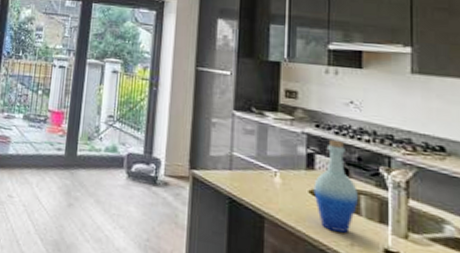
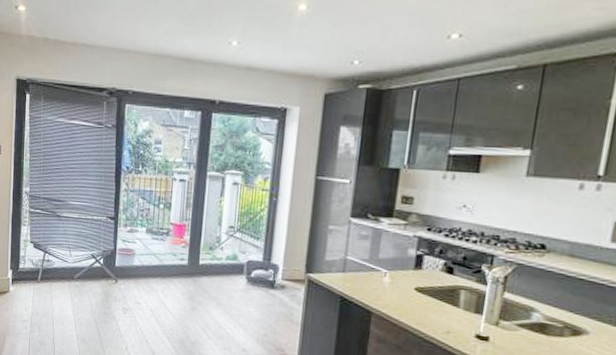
bottle: present [313,140,358,233] -> none [418,242,459,323]

